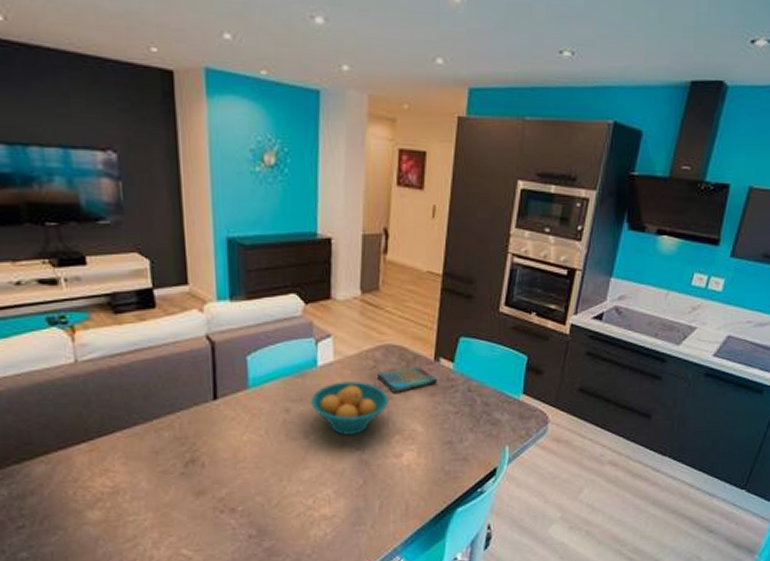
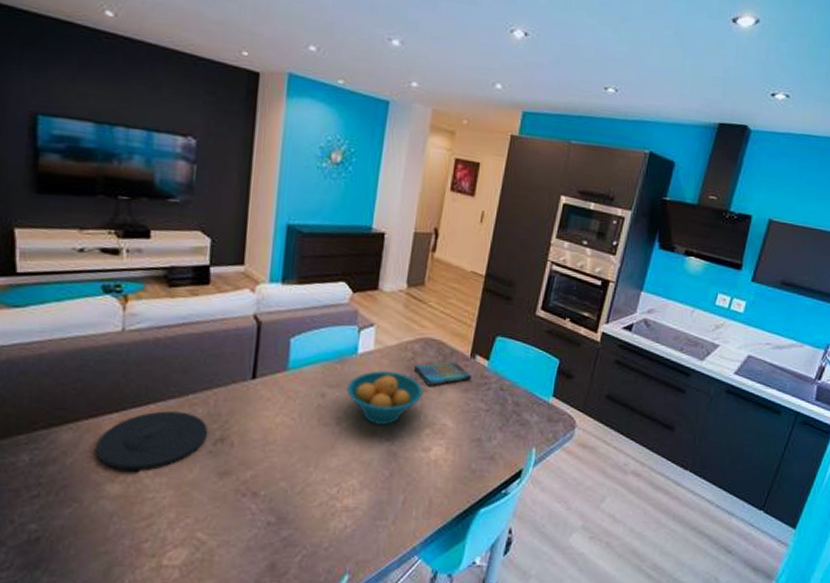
plate: none [70,437,178,498] -> present [96,411,208,471]

